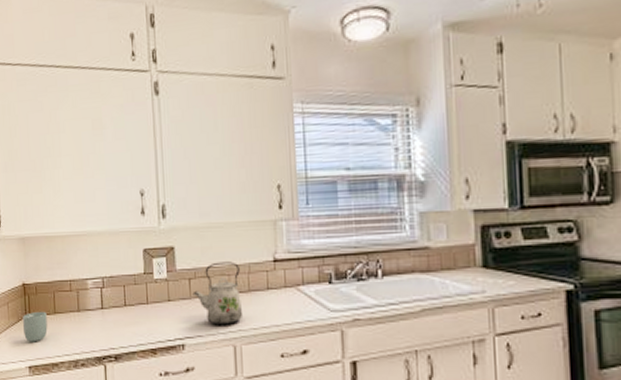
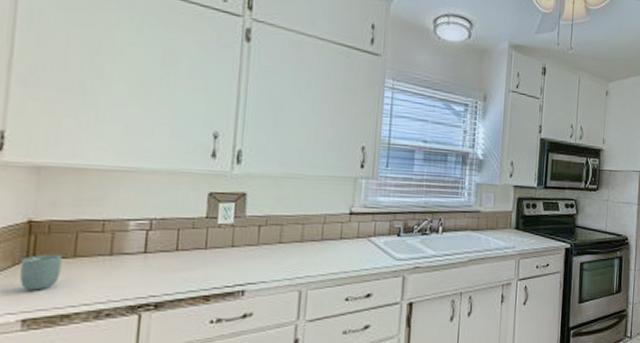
kettle: present [192,261,244,325] -> none [261,211,315,271]

